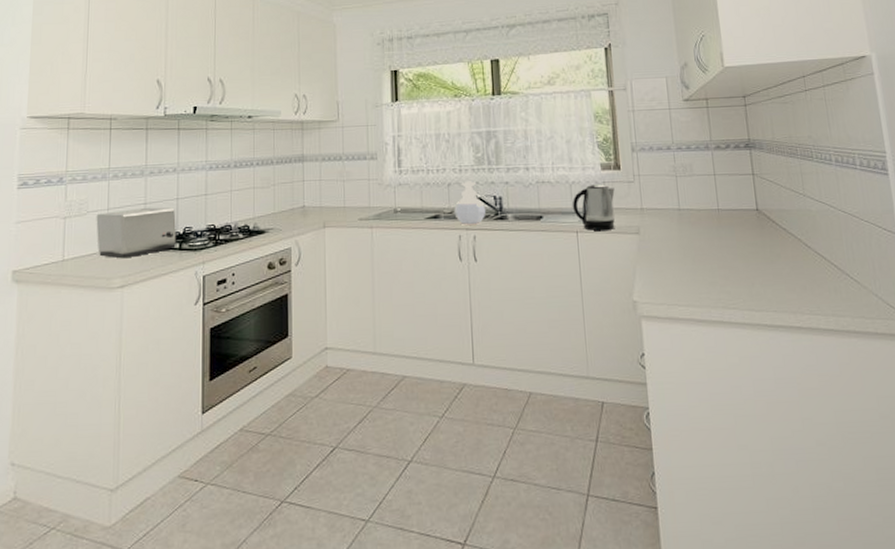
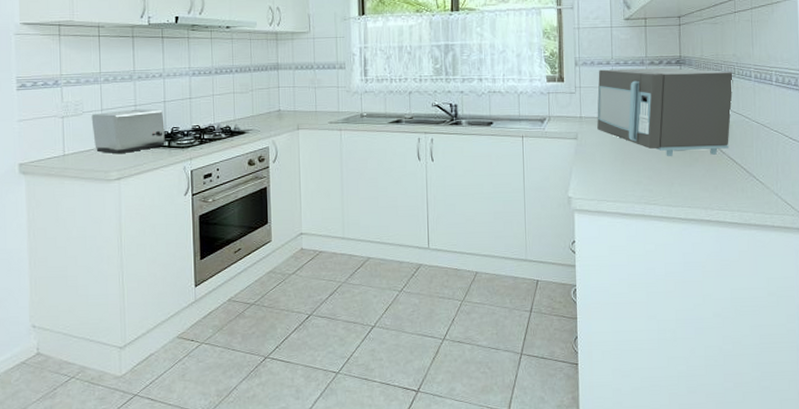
soap dispenser: present [454,181,486,226] -> none [414,90,443,129]
kettle: present [572,184,615,231] -> none [519,95,558,136]
microwave: none [658,152,815,252] -> present [597,68,733,156]

